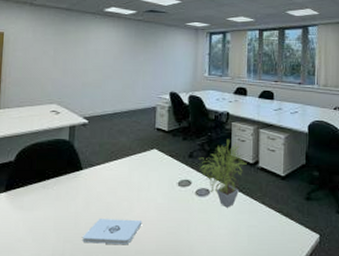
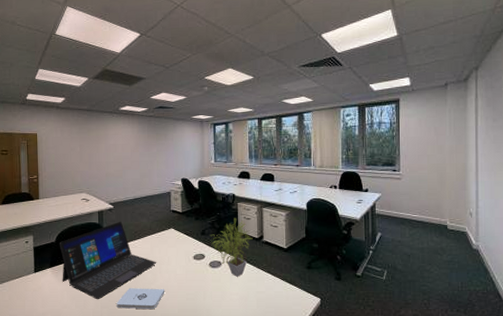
laptop: none [18,138,135,233] -> present [59,221,157,300]

